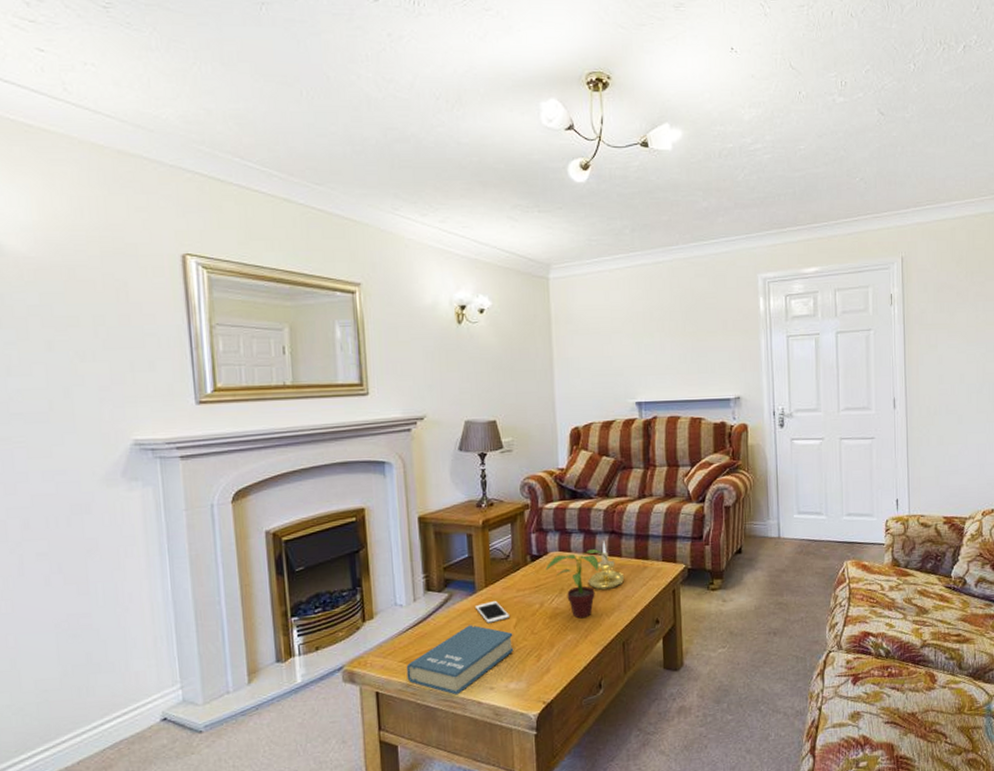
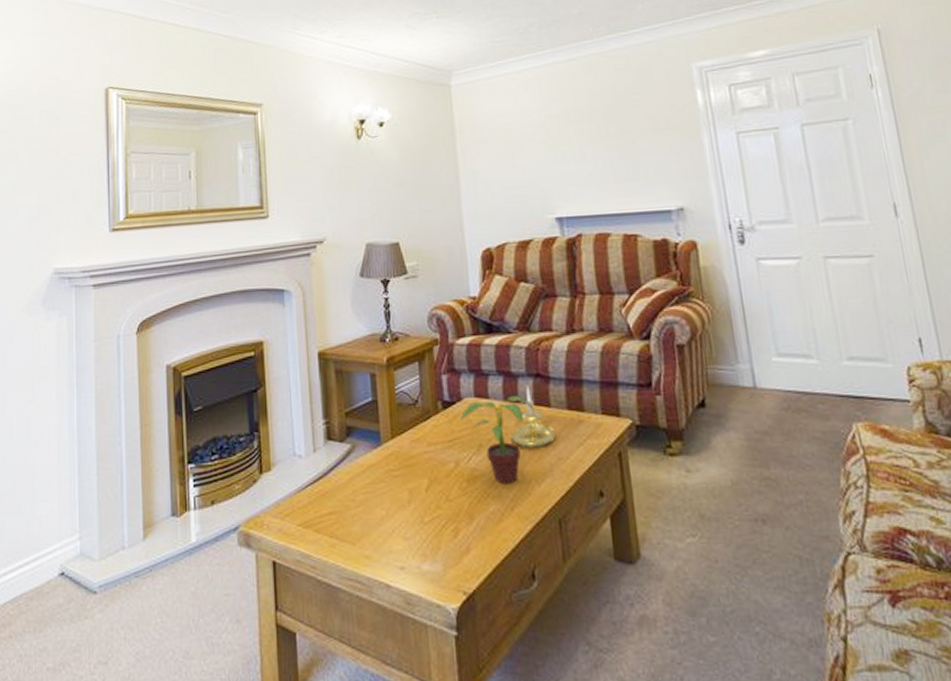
book: present [406,625,514,695] -> none [305,484,426,573]
cell phone: present [474,600,510,623] -> none [380,455,420,484]

